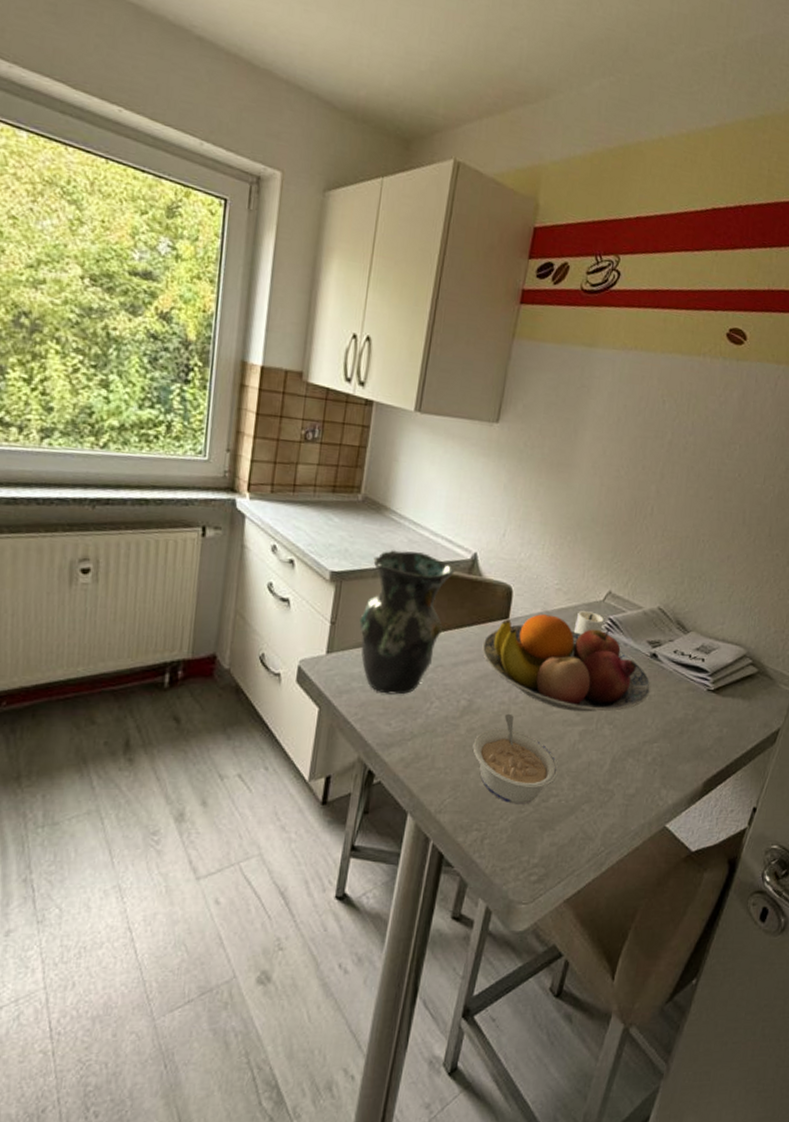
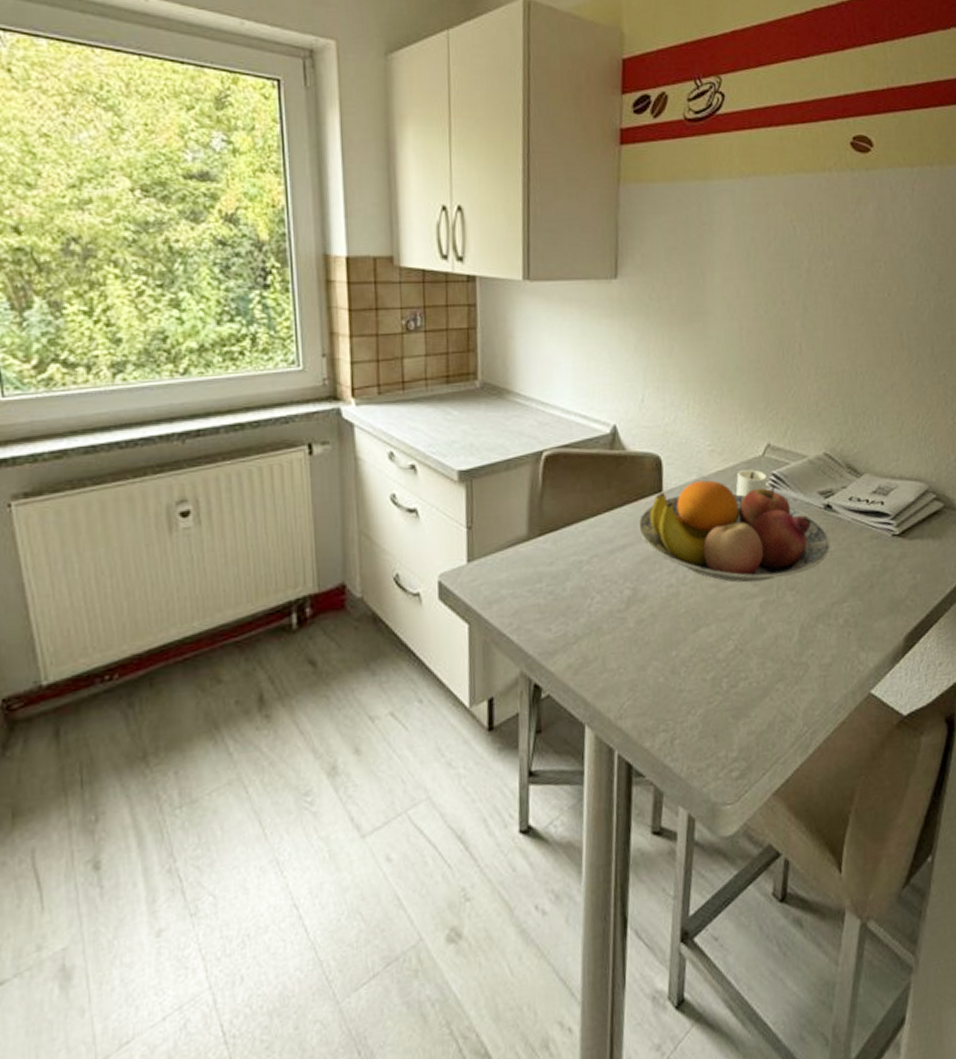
vase: present [359,550,455,695] -> none [498,434,595,597]
legume: present [473,713,559,804] -> none [645,596,744,696]

